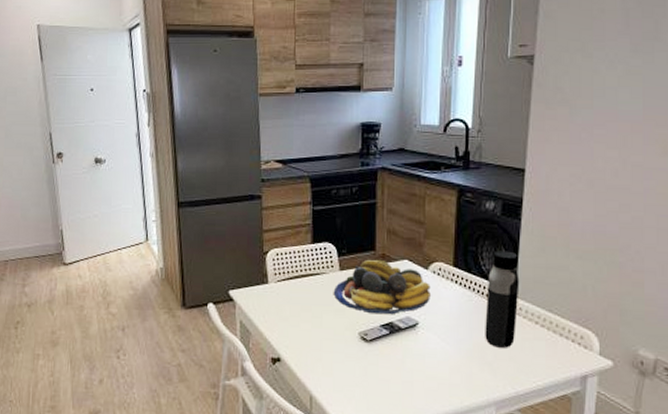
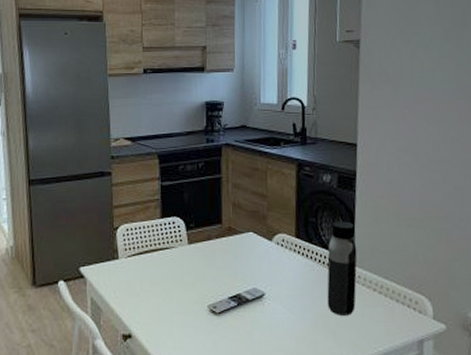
fruit bowl: present [333,259,431,314] -> none [182,232,275,287]

